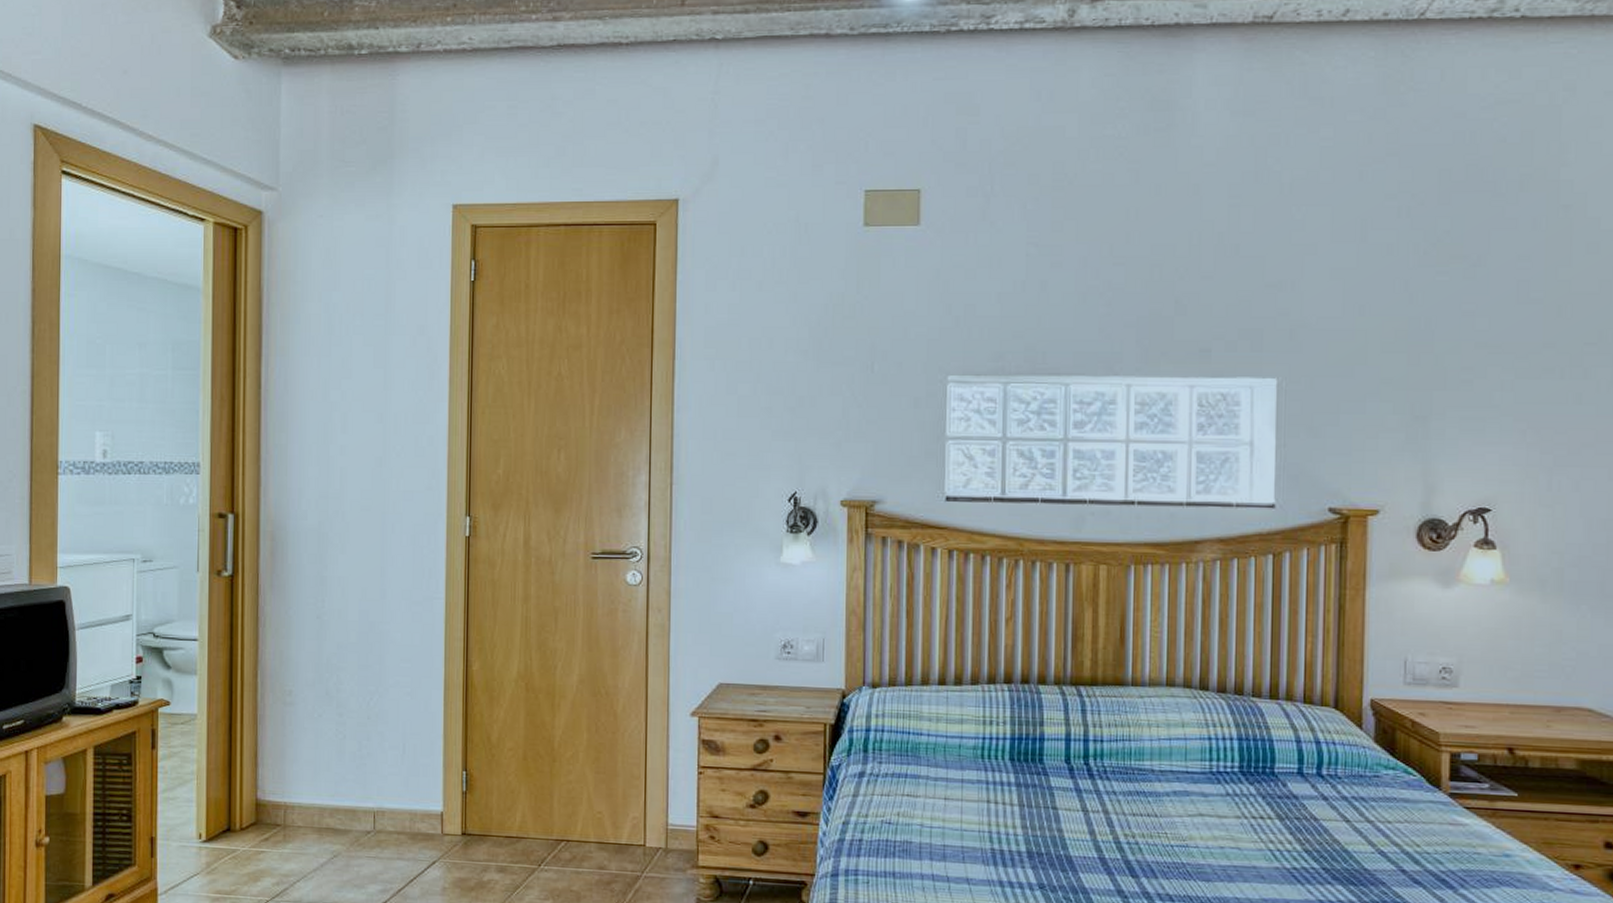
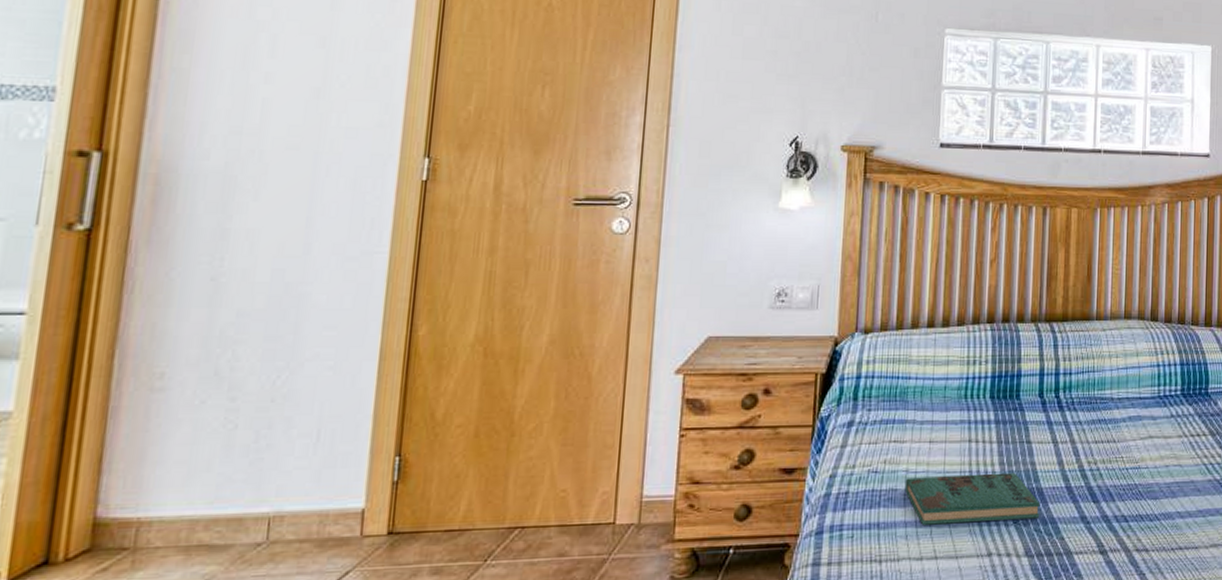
book: none [920,832,1070,886] -> present [904,472,1041,525]

